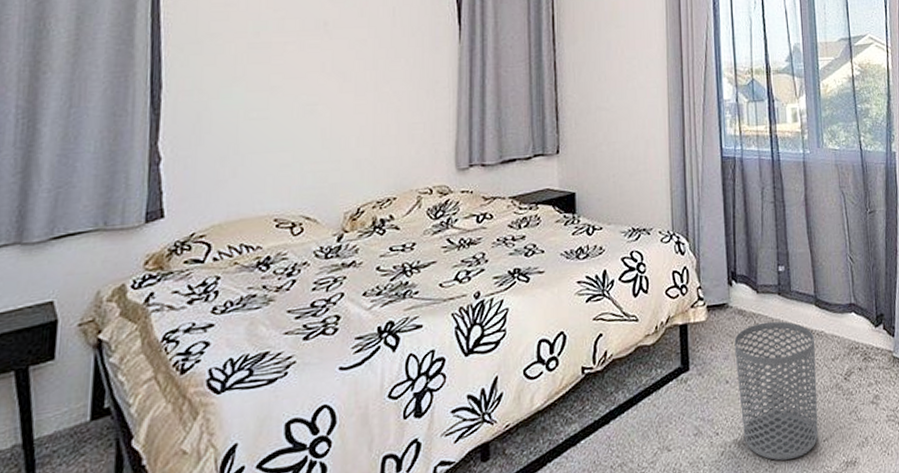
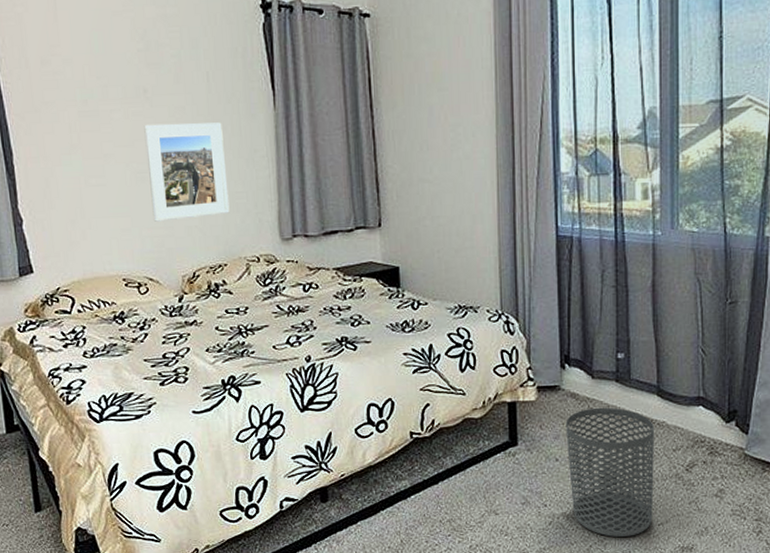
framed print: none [318,55,405,156] -> present [144,122,230,222]

